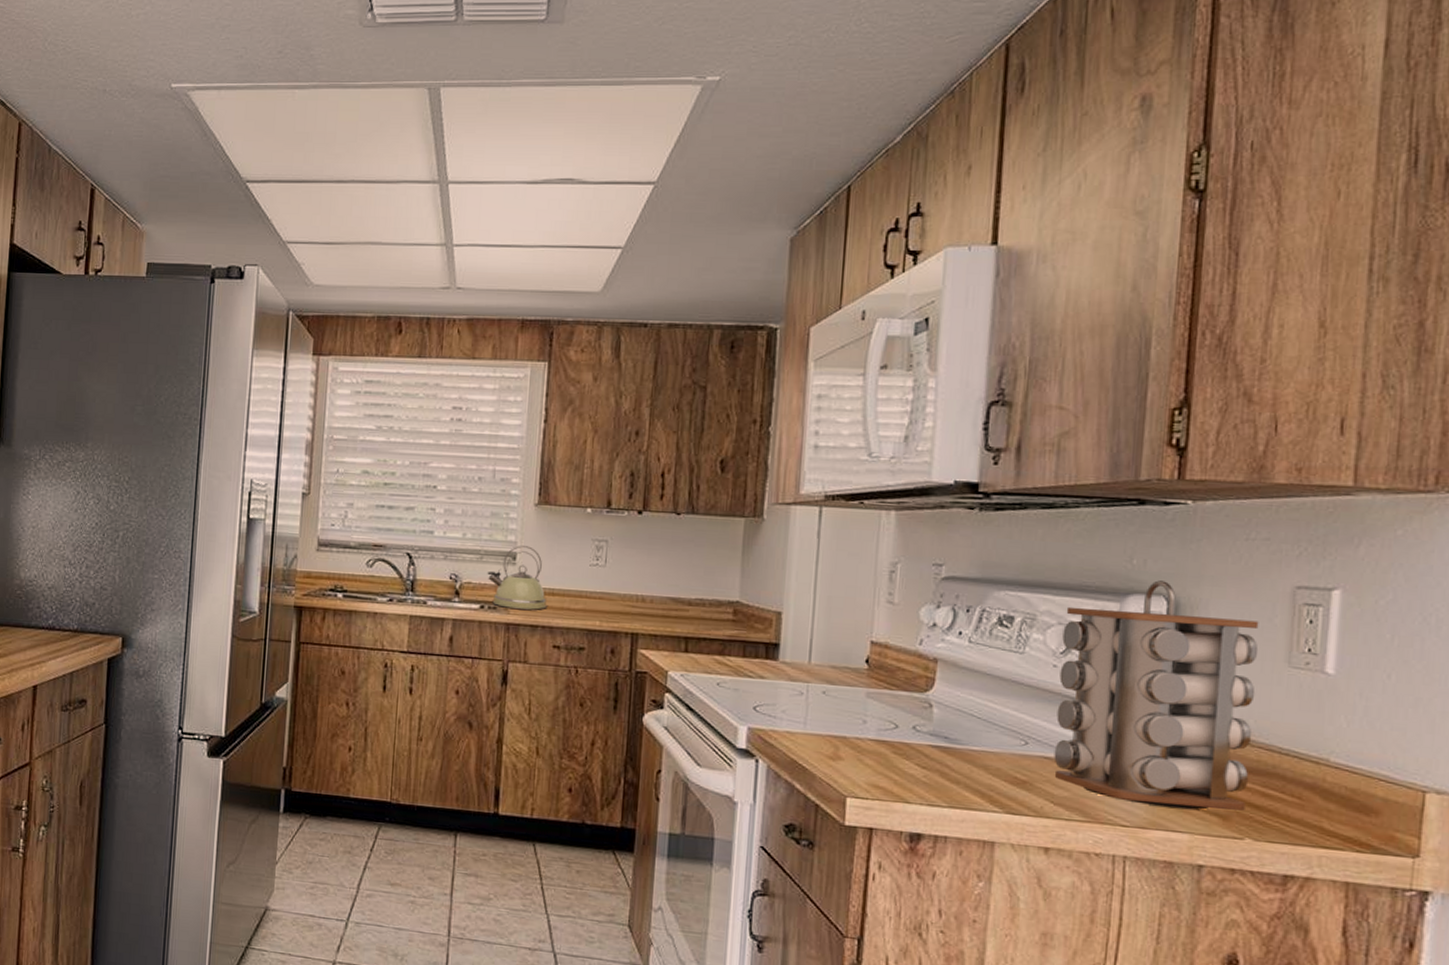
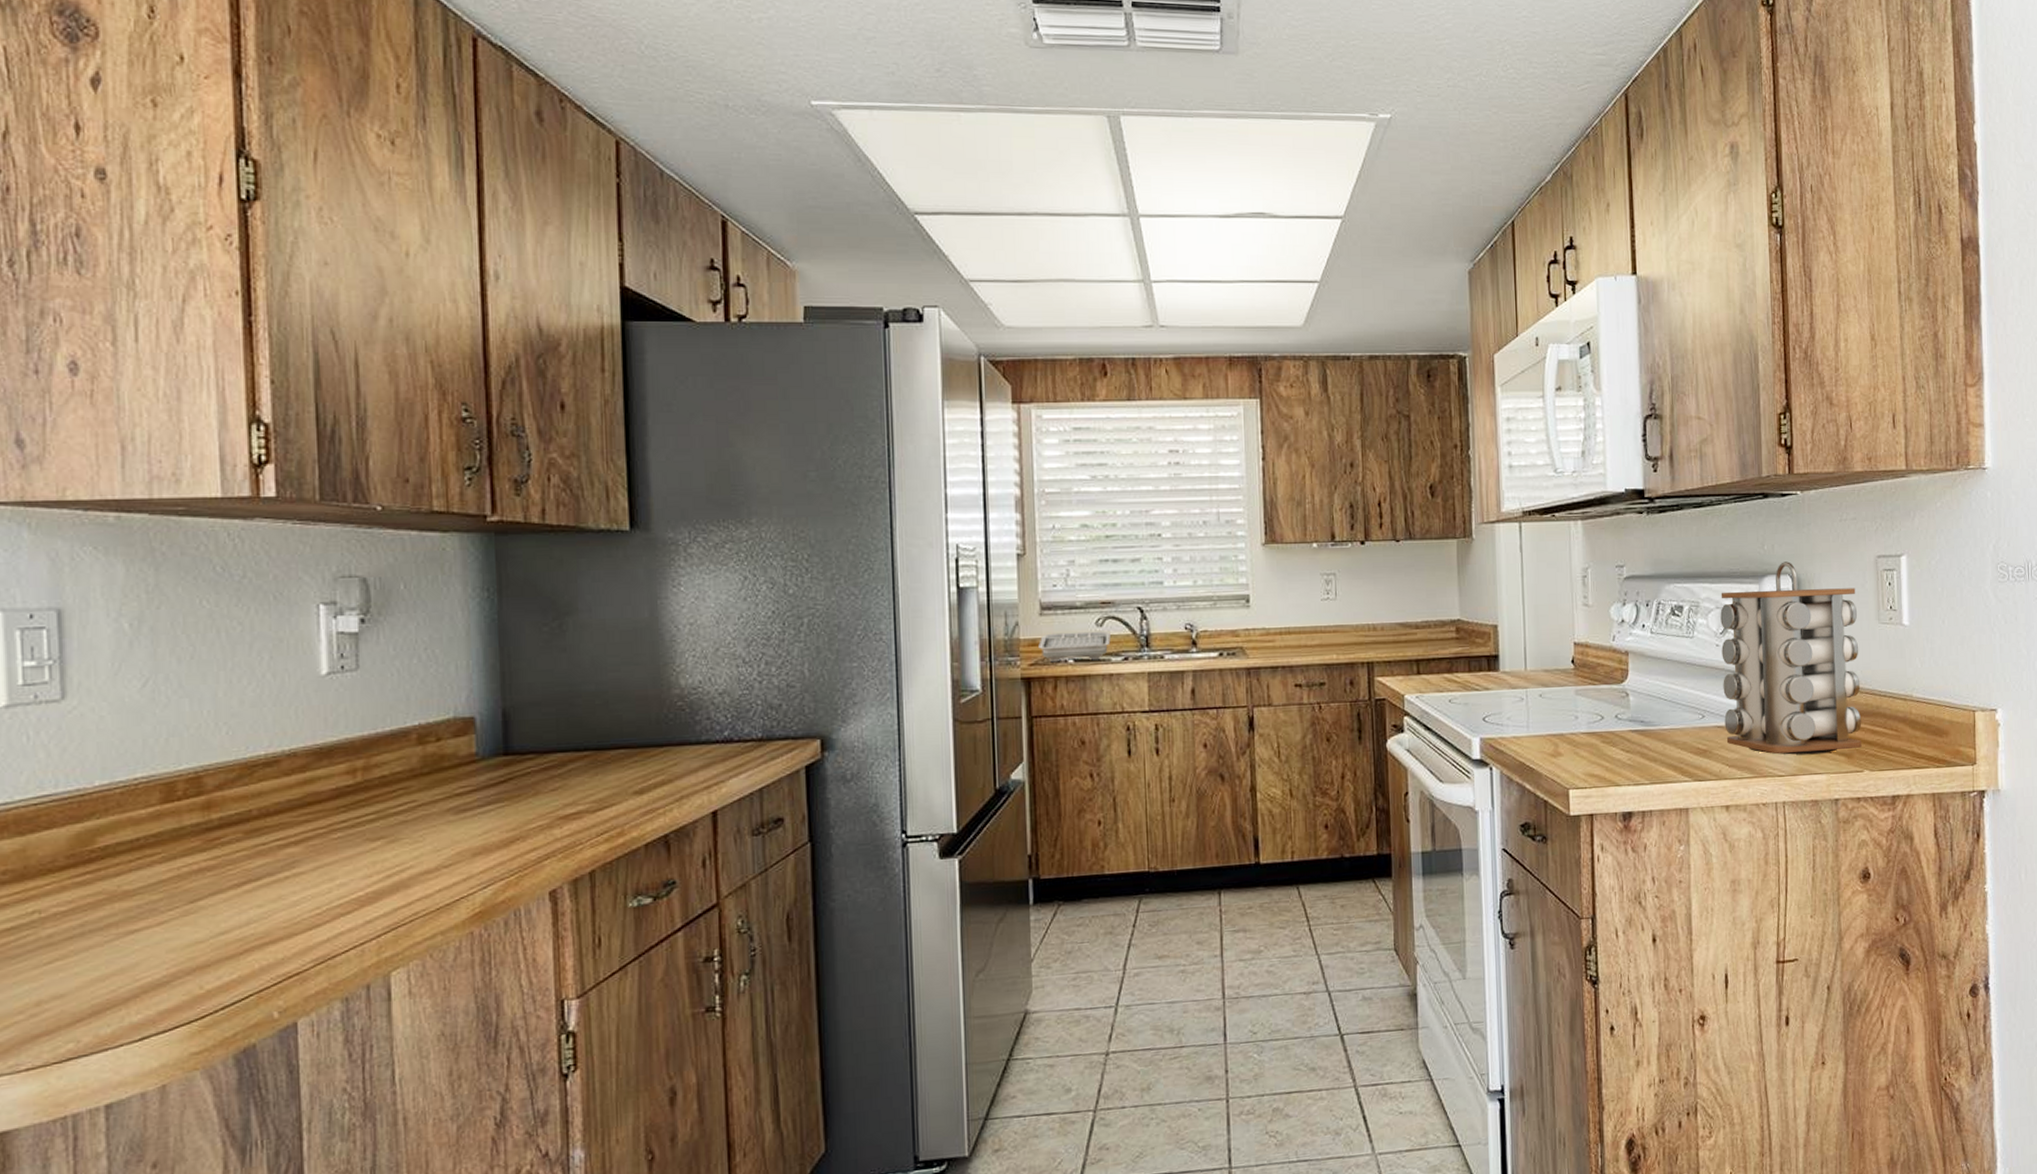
dish rack: none [312,568,379,598] -> present [1038,631,1111,663]
kettle: present [487,544,547,611] -> none [1222,586,1285,653]

